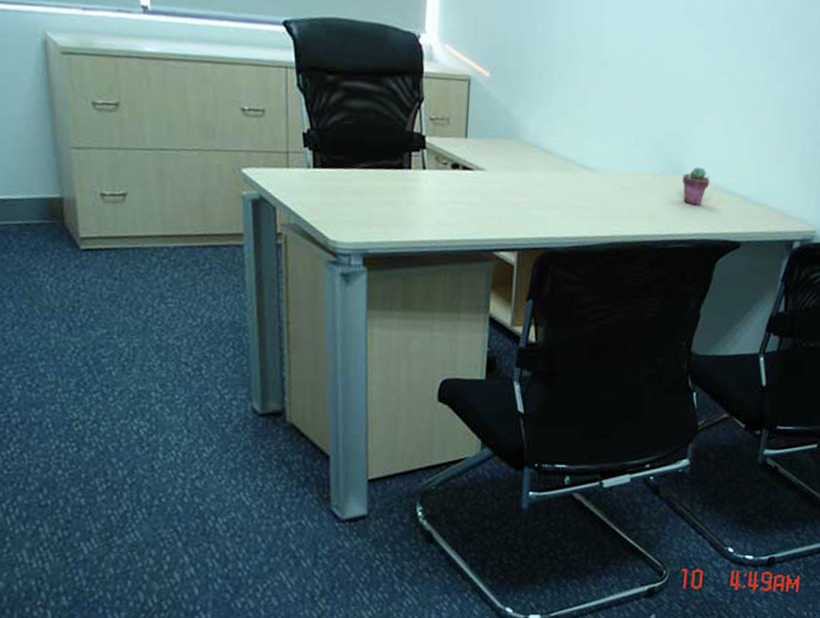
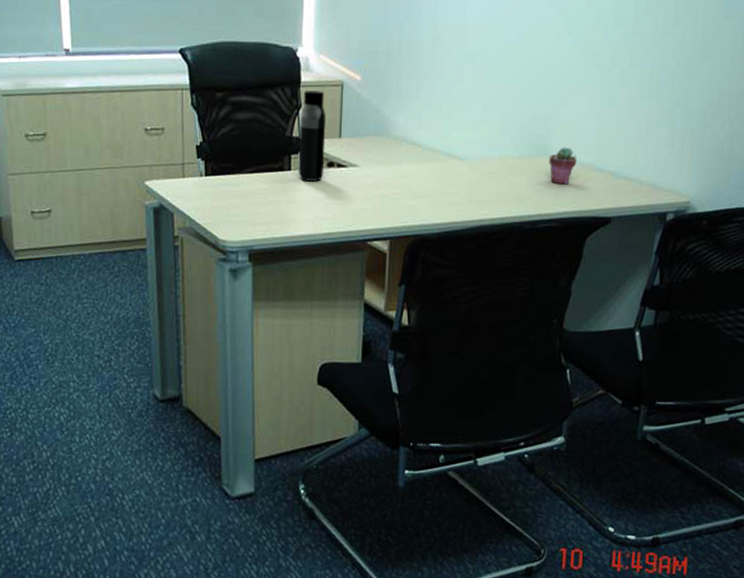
water bottle: none [420,82,451,184] -> present [299,90,326,182]

